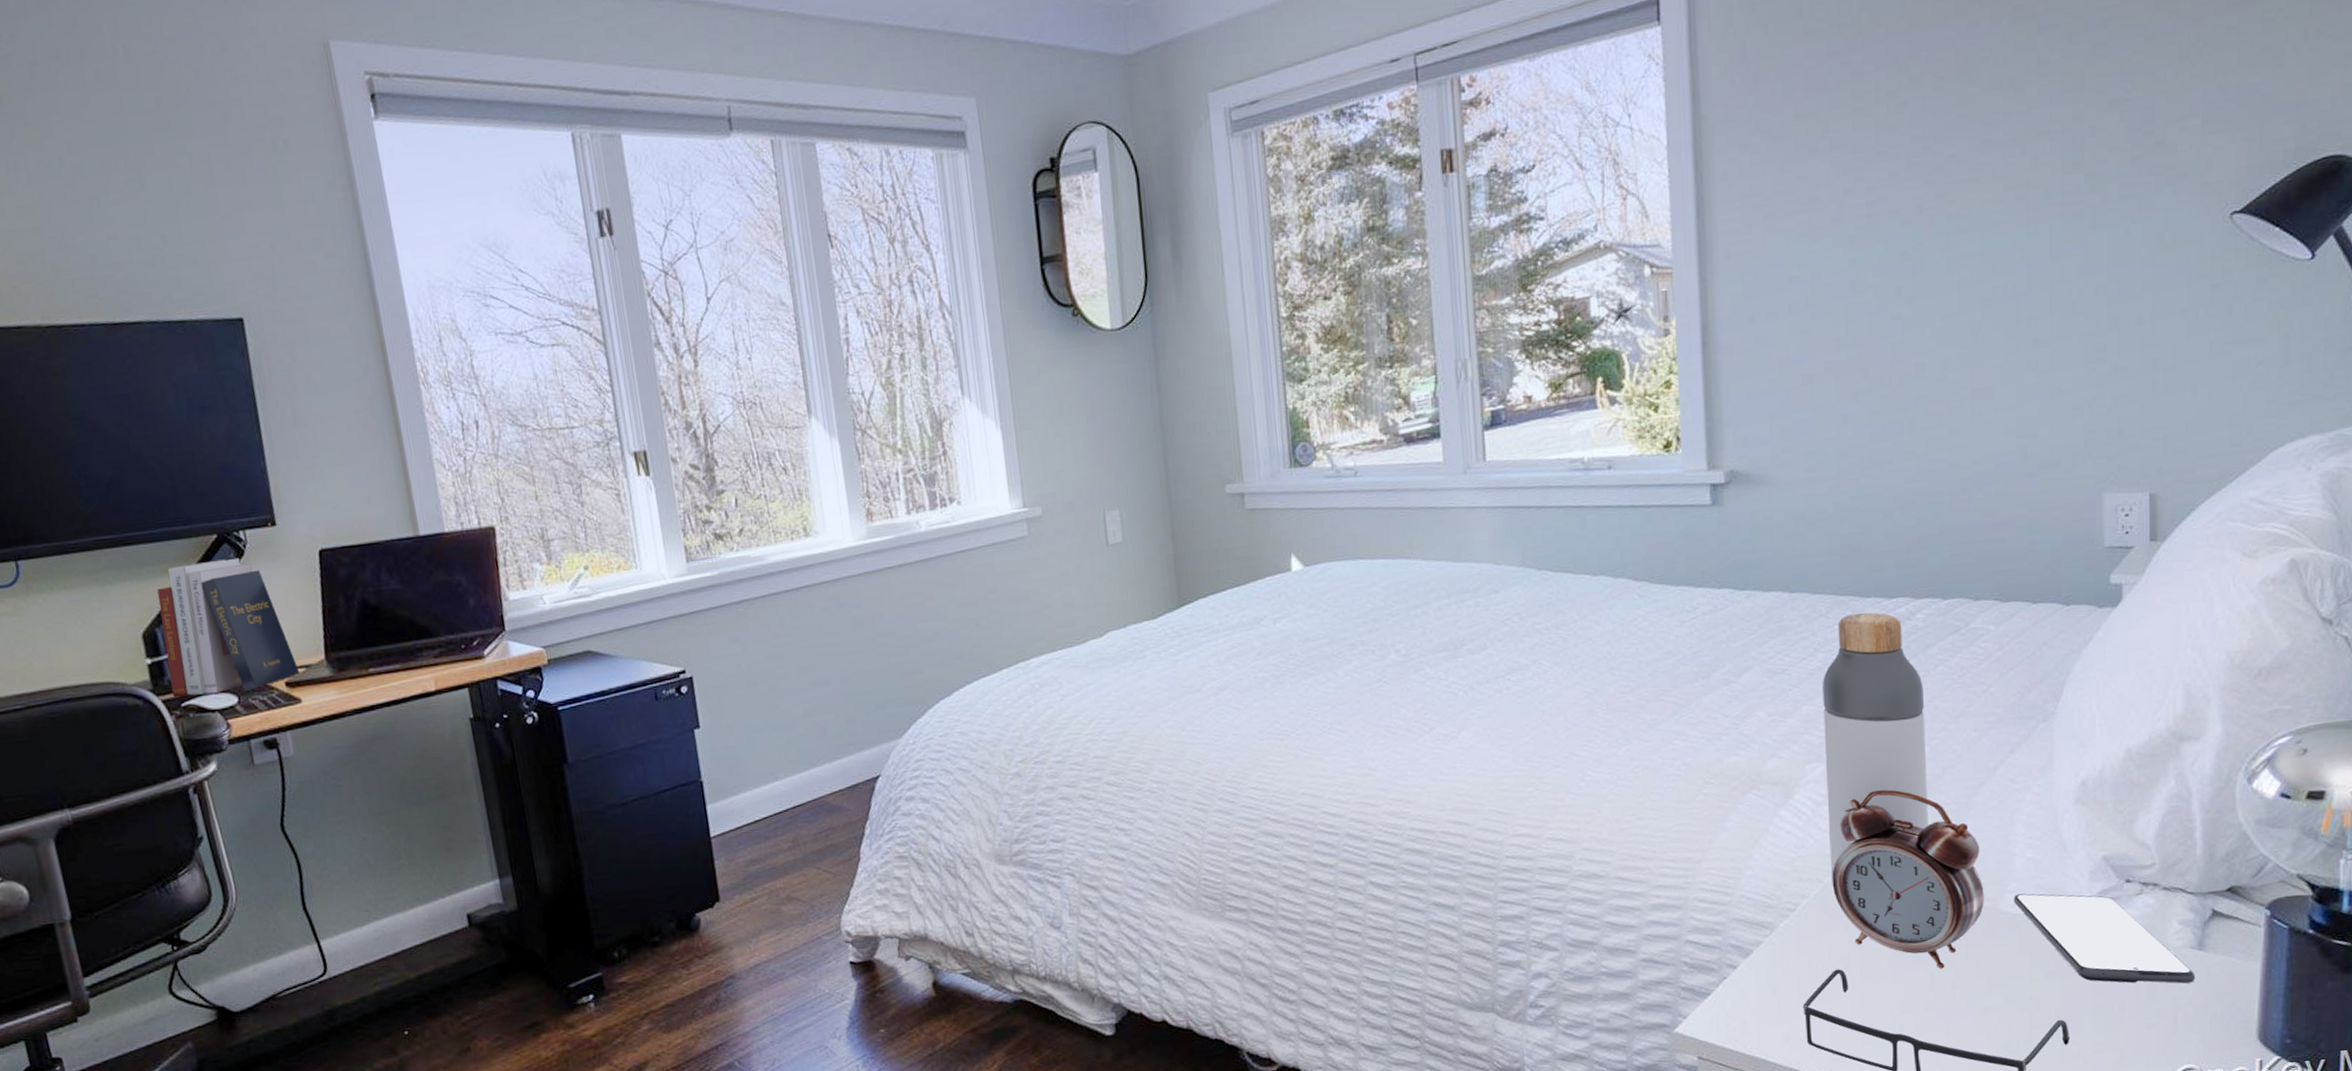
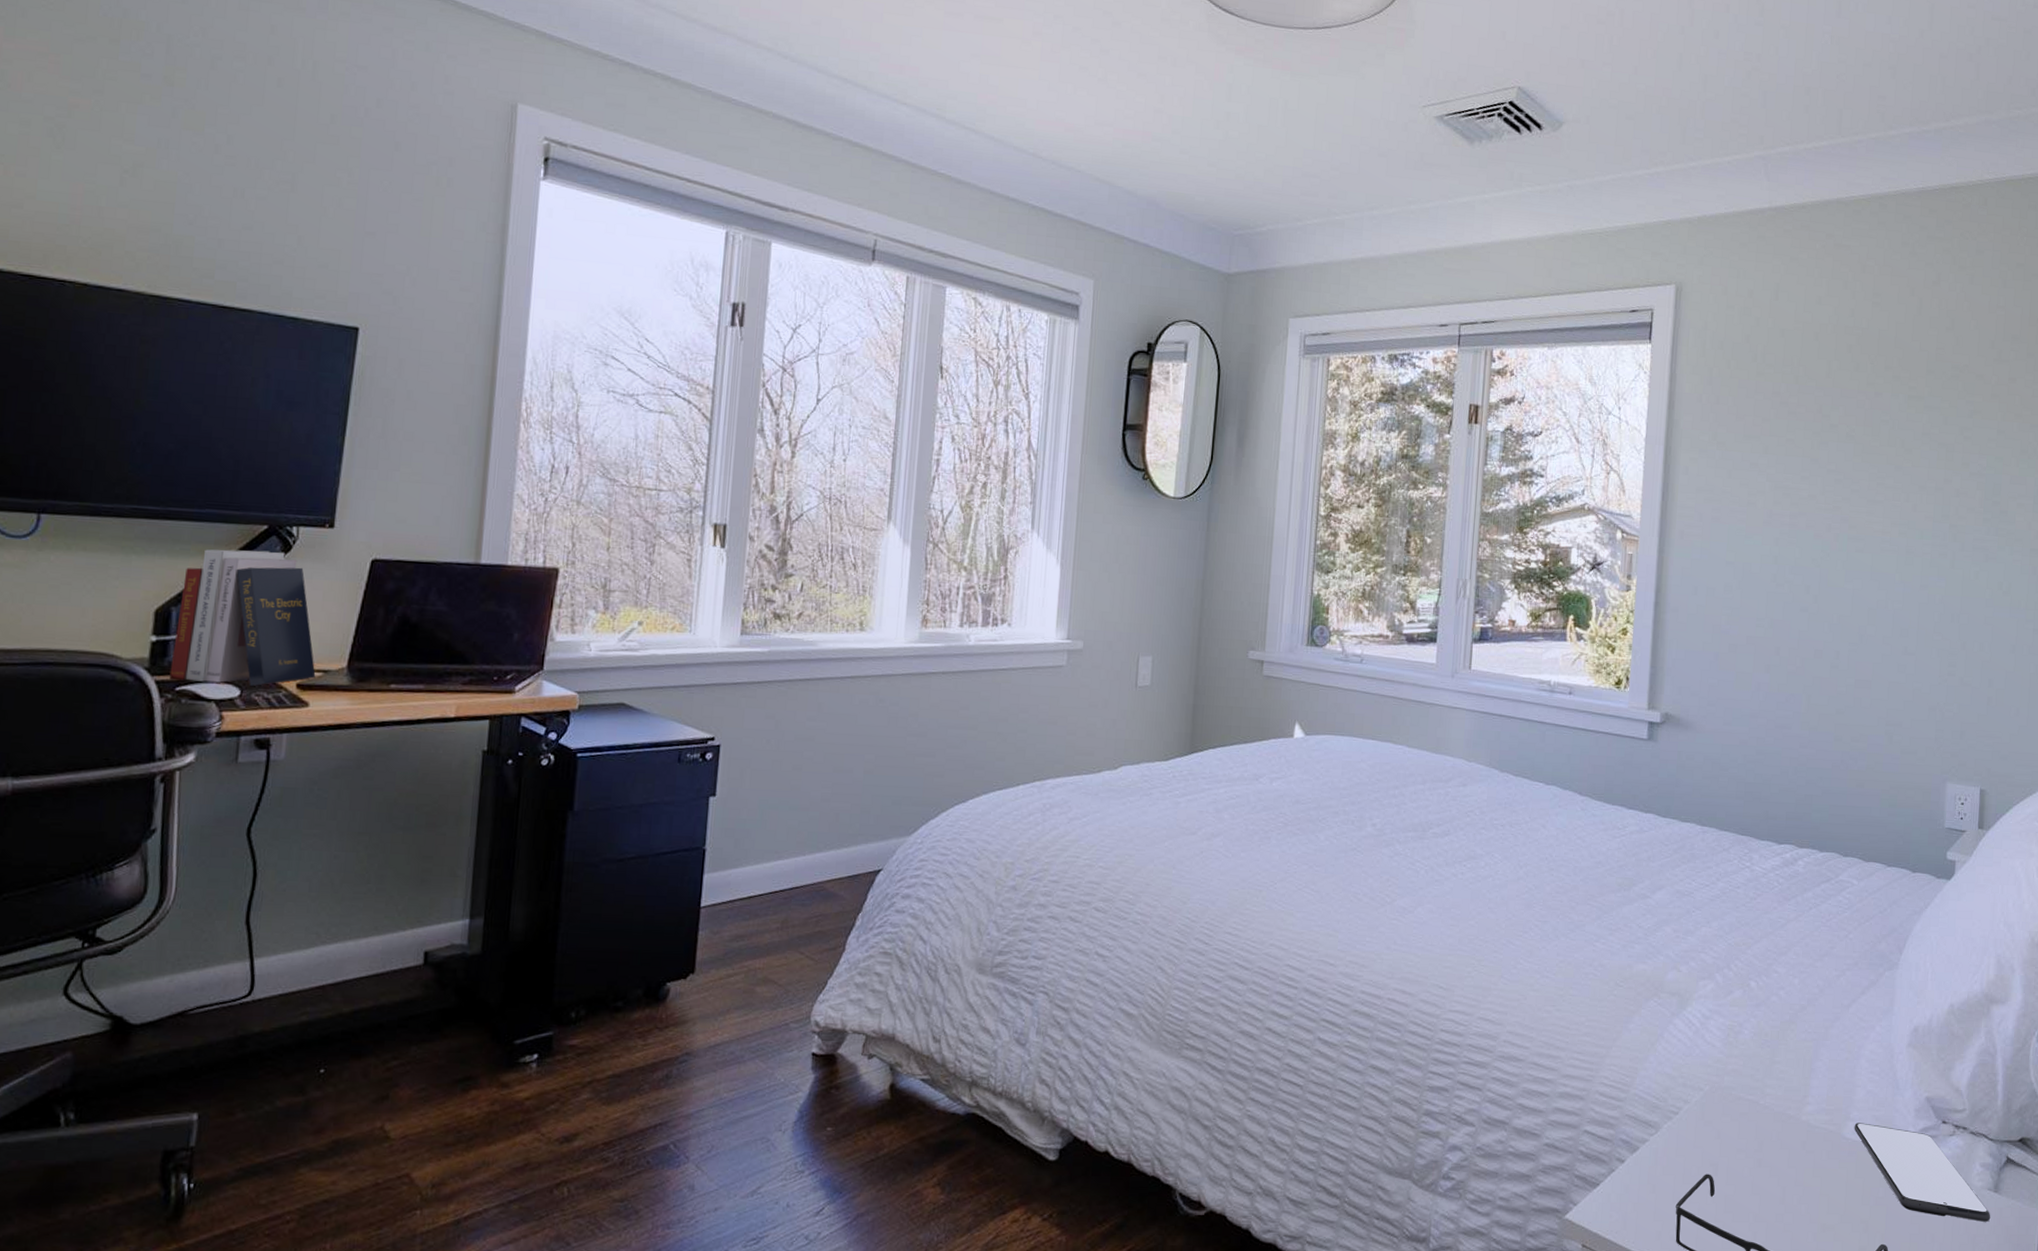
bottle: present [1822,612,1928,880] -> none [1710,852,1799,1090]
alarm clock: present [1832,789,1984,969] -> none [1710,1011,1832,1184]

